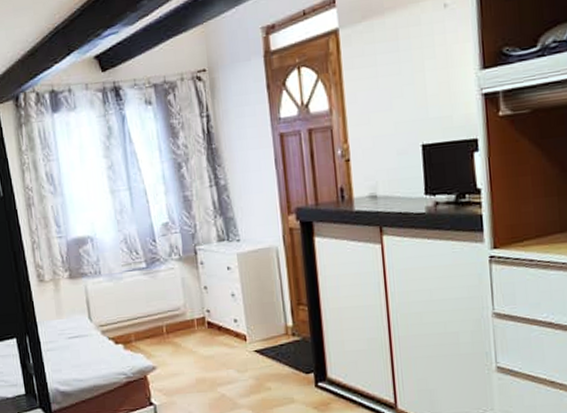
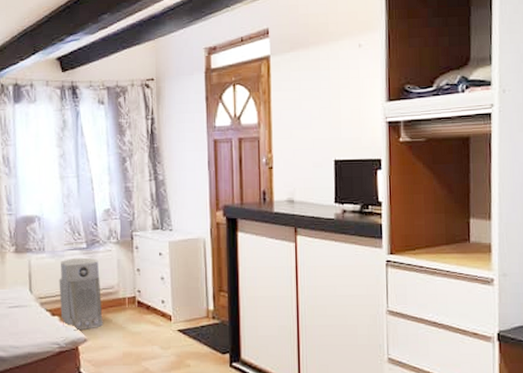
air purifier: none [119,278,172,359] -> present [59,257,103,331]

